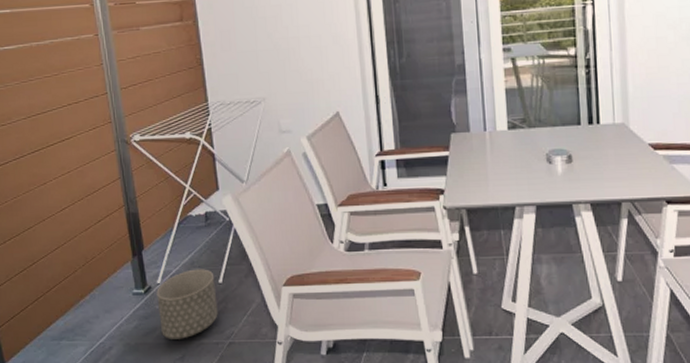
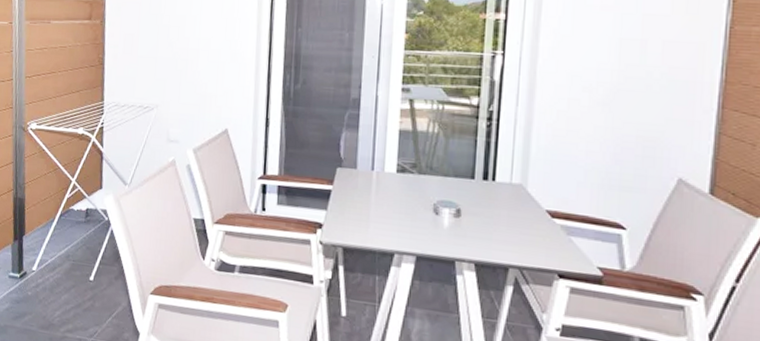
planter: present [156,269,218,339] -> none [29,262,87,329]

